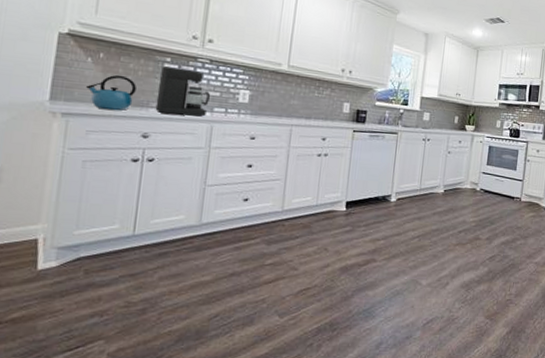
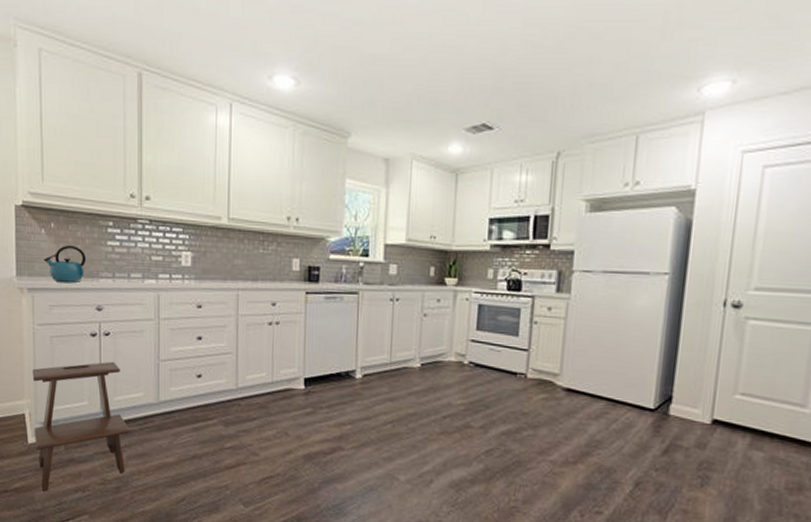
step stool: none [46,185,165,320] -> present [32,361,130,492]
coffee maker: present [155,66,210,117] -> none [105,232,153,285]

